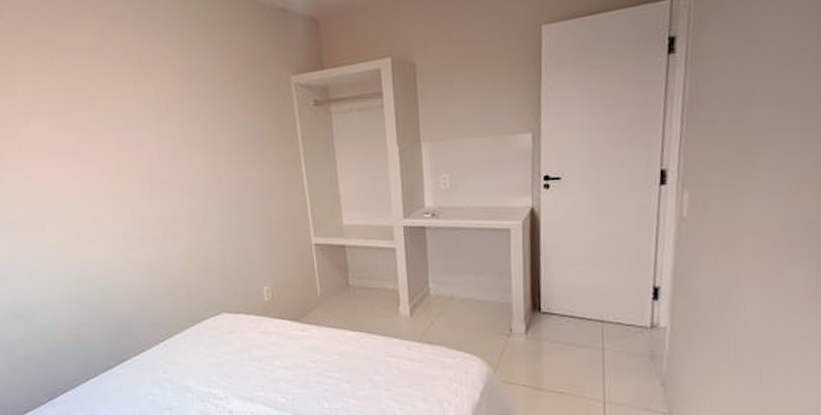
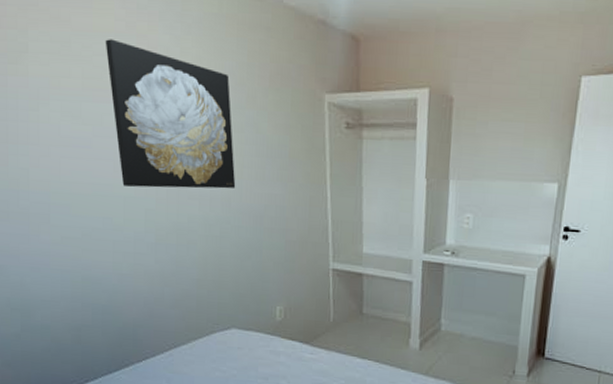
wall art: none [84,52,215,186] -> present [105,39,236,189]

